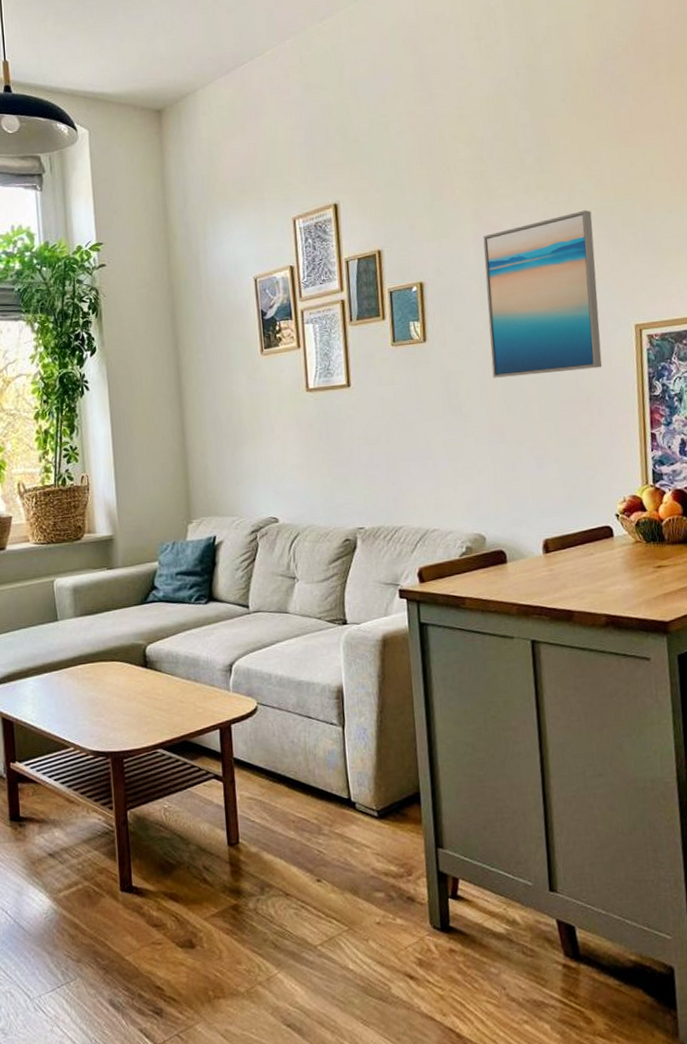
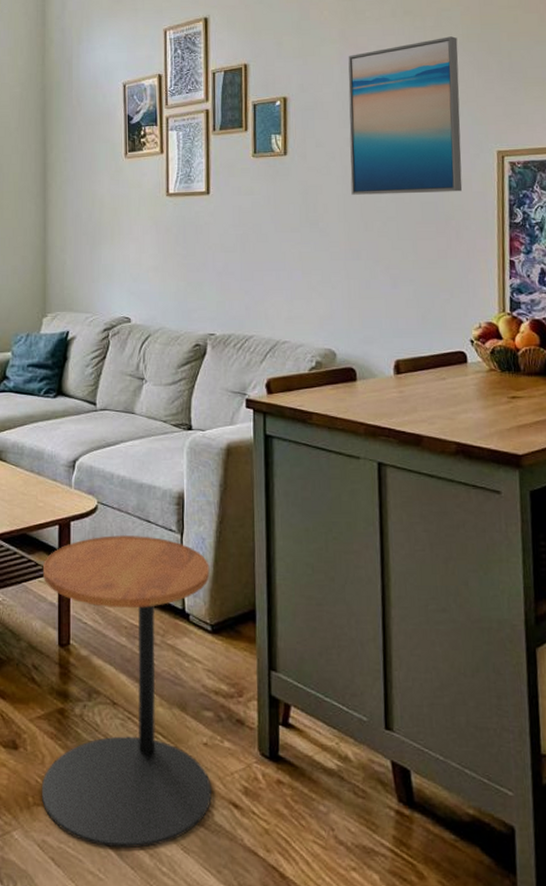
side table: none [206,732,388,1029] -> present [41,534,212,849]

